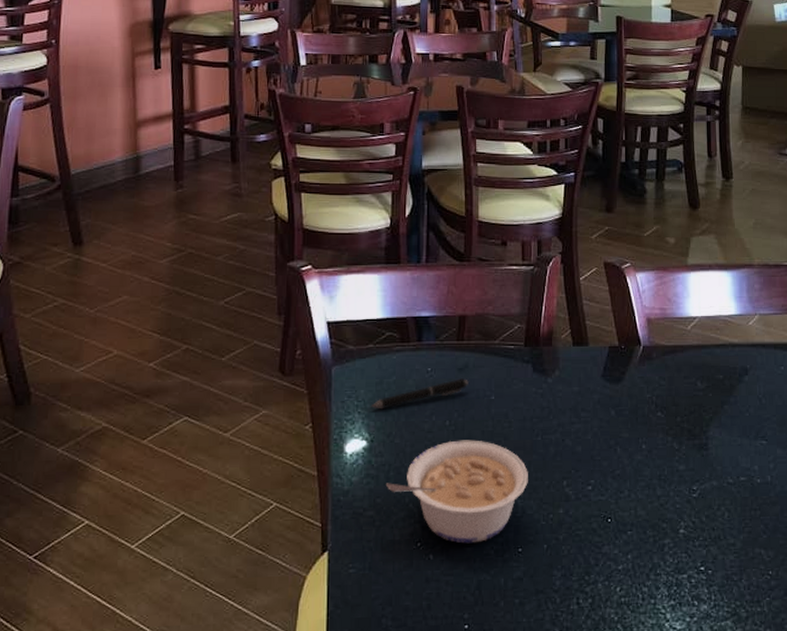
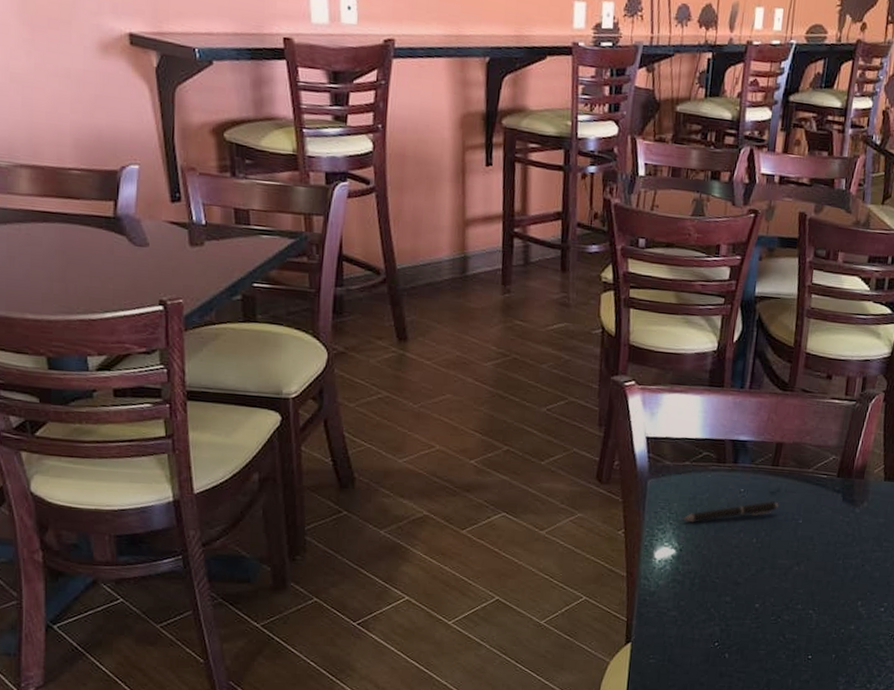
legume: present [386,440,528,544] -> none [691,556,826,648]

